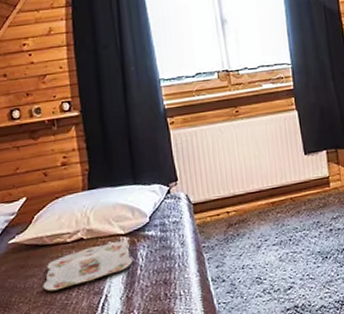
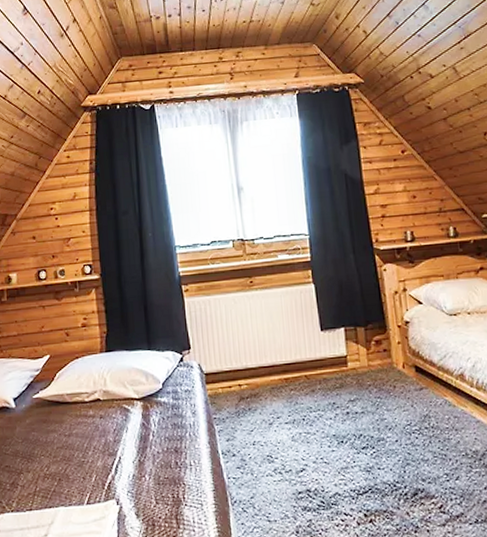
serving tray: present [43,241,134,292] -> none [62,405,146,448]

